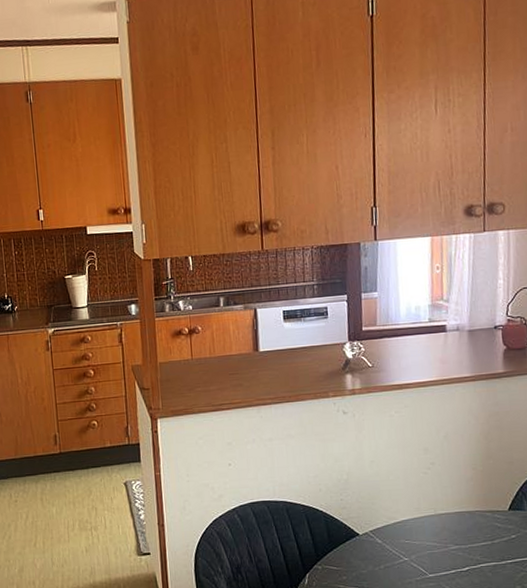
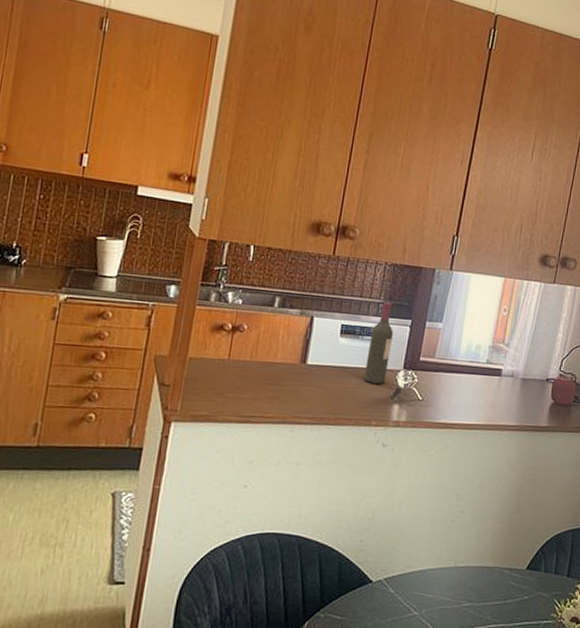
wine bottle: none [311,282,334,359] -> present [364,301,394,384]

